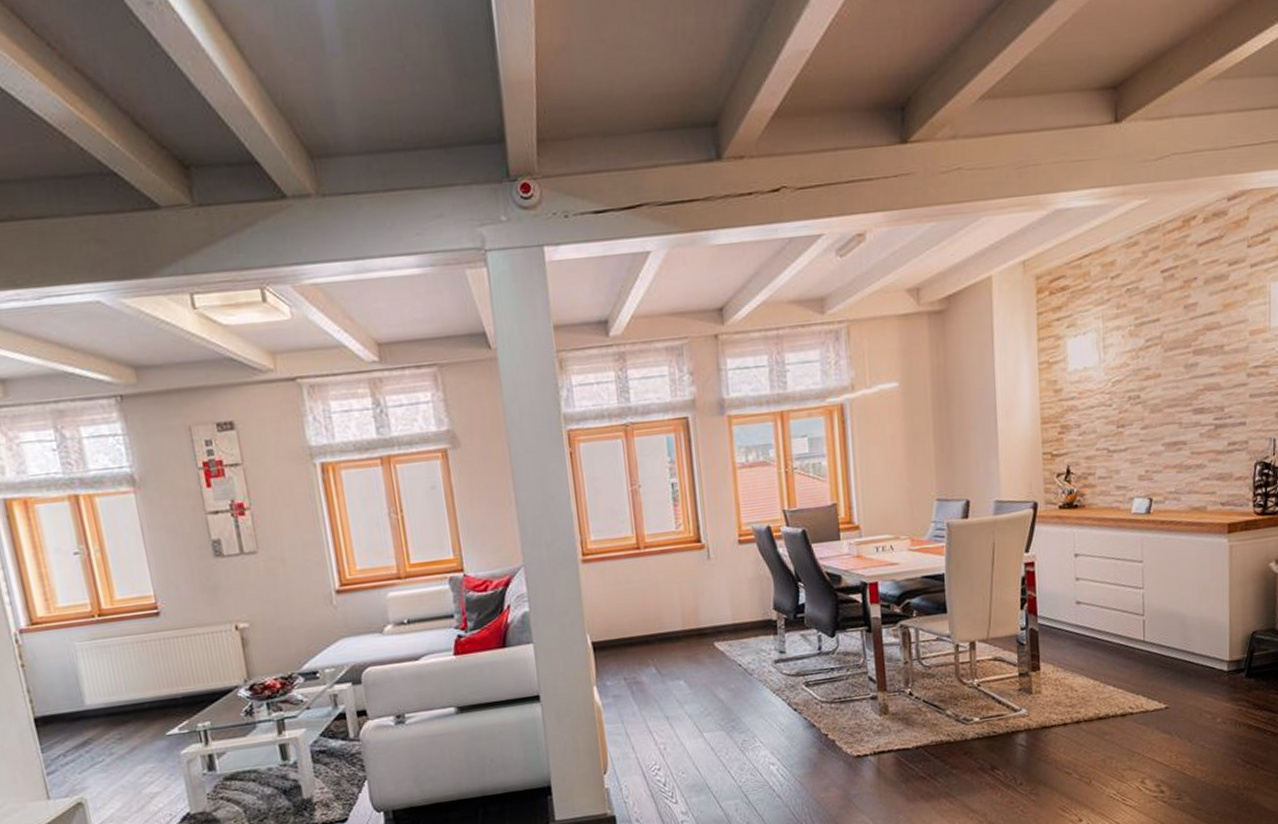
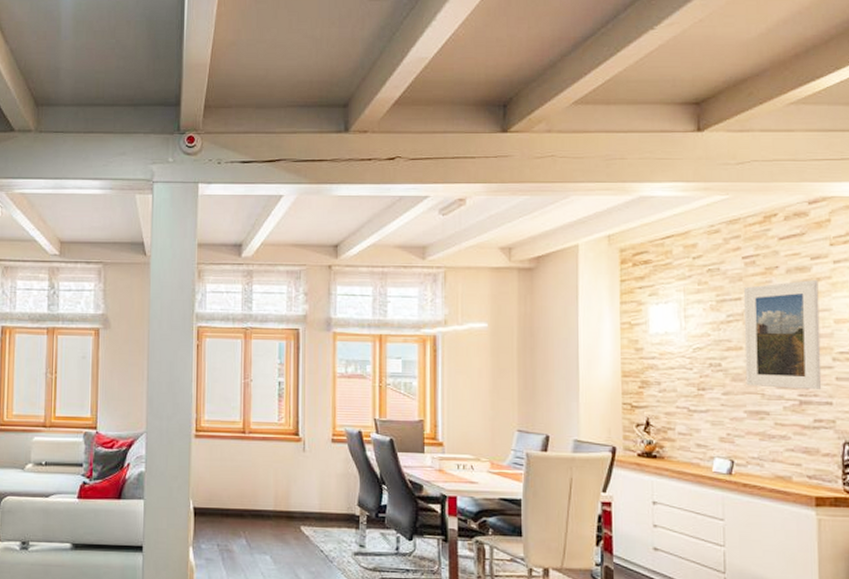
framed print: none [1162,289,1237,416] -> present [743,280,822,391]

